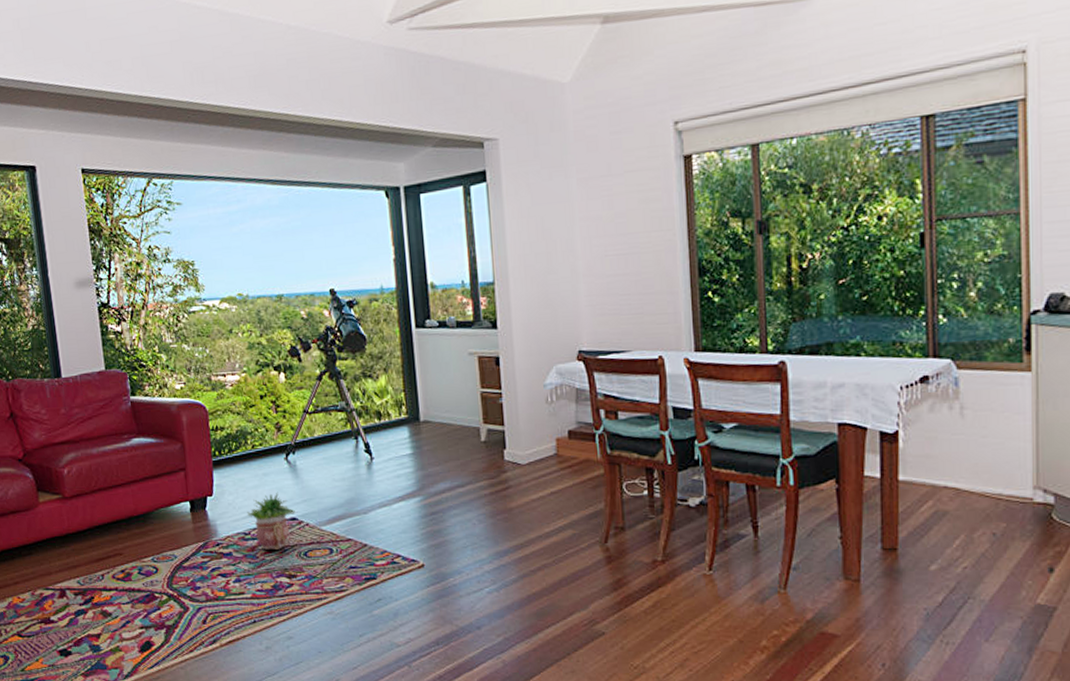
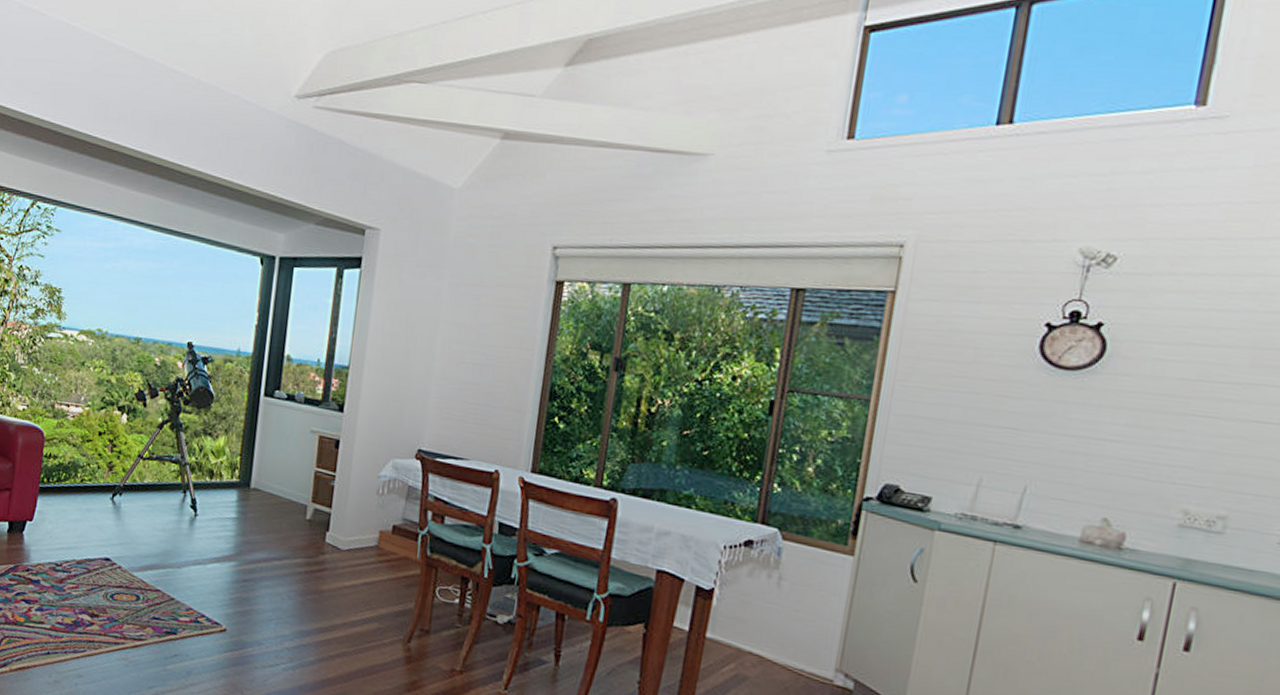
potted plant: present [247,492,295,550] -> none [62,529,110,587]

